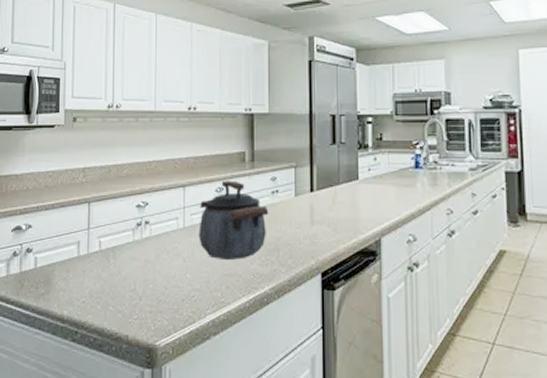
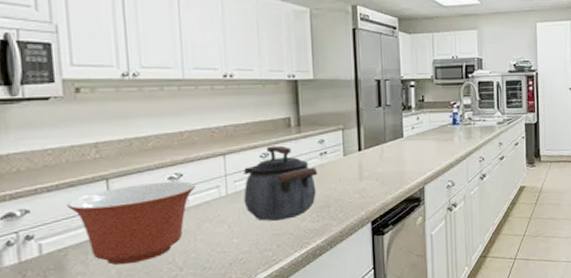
mixing bowl: none [58,210,158,287] -> present [66,181,195,265]

